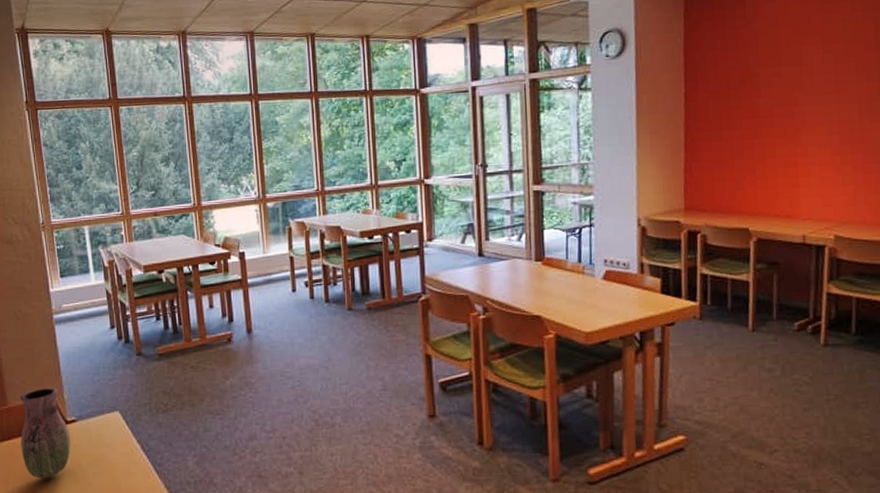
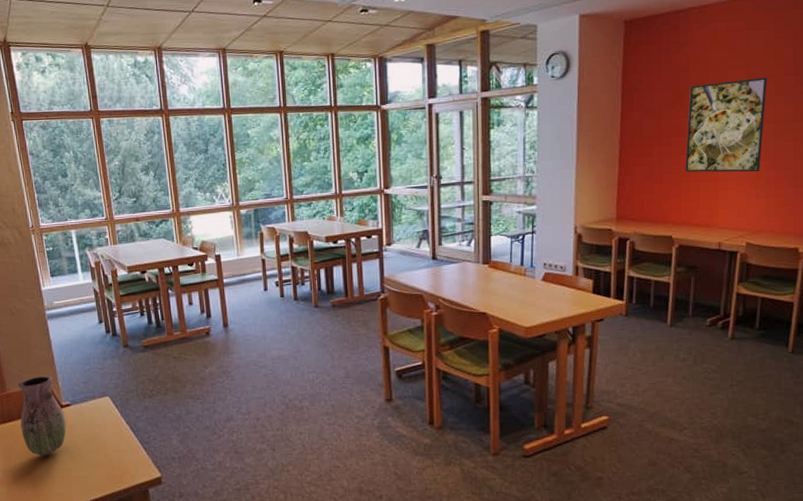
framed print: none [759,53,847,158] -> present [685,77,767,173]

